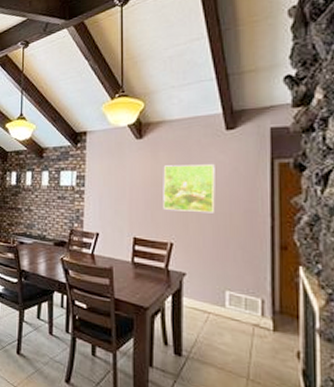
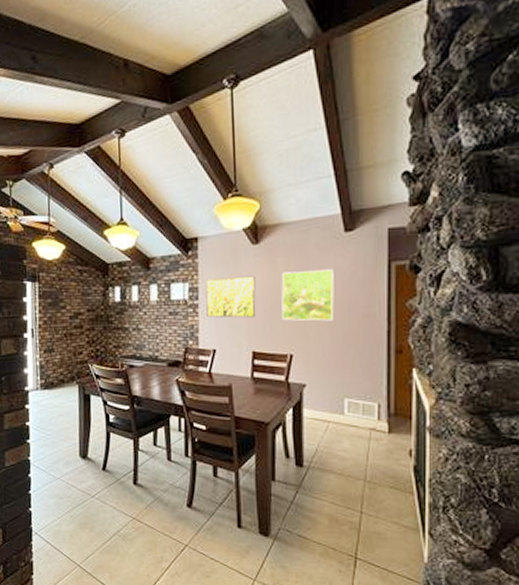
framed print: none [92,167,138,206] -> present [205,275,256,318]

